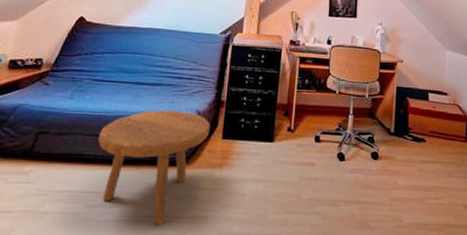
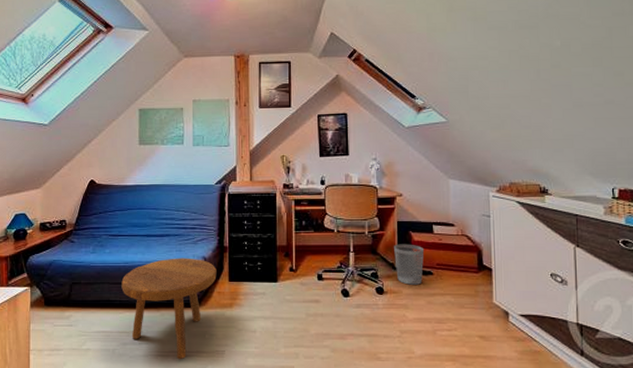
wastebasket: none [391,109,420,151] -> present [394,244,425,285]

